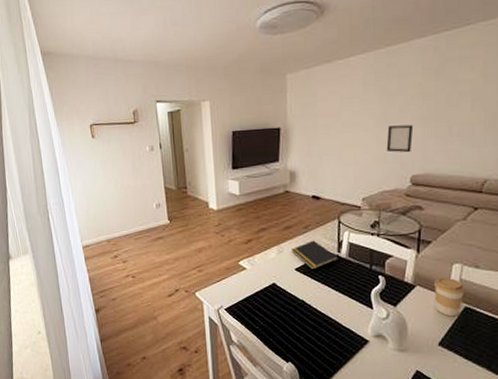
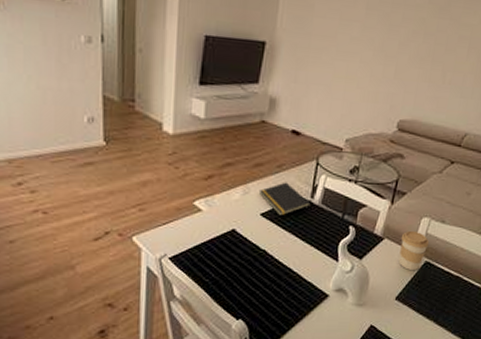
picture frame: present [386,125,414,153] -> none [379,61,410,95]

